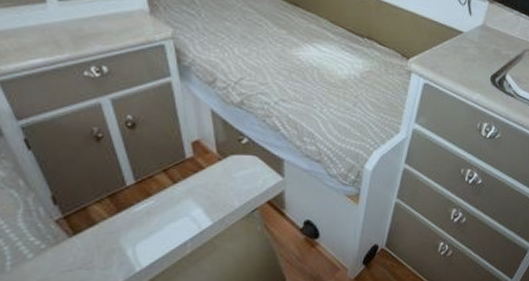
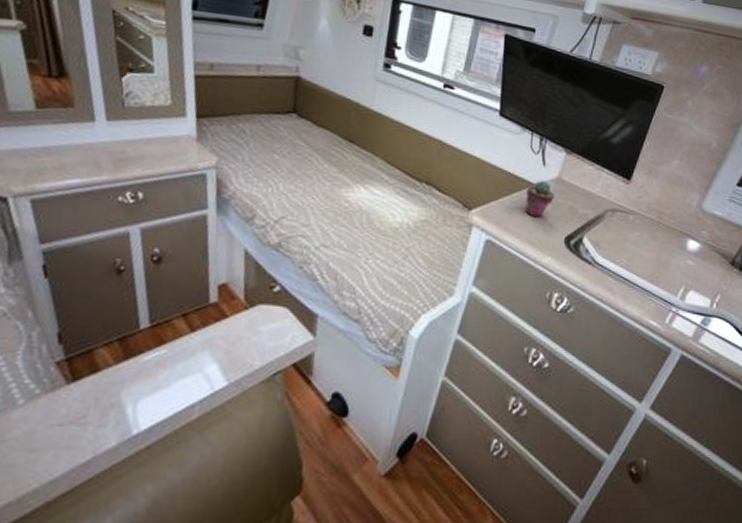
potted succulent: none [455,28,481,61] -> present [524,180,555,218]

